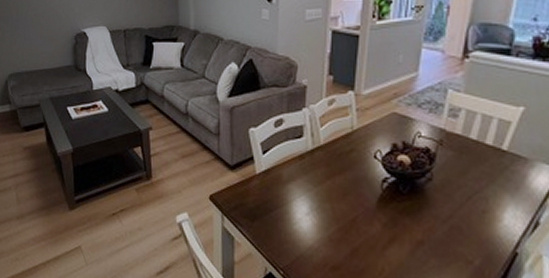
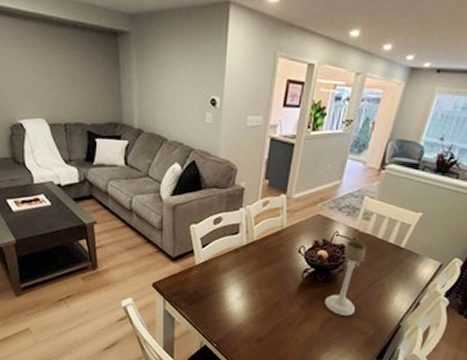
candle holder: none [412,142,458,238] -> present [324,240,367,316]

